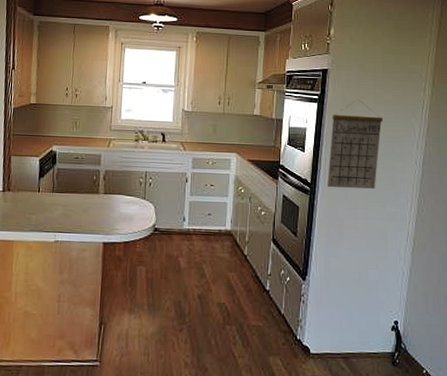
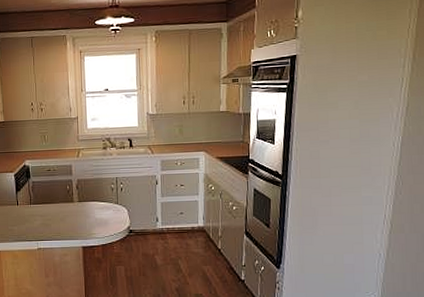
calendar: present [327,99,383,189] -> none [299,83,357,178]

